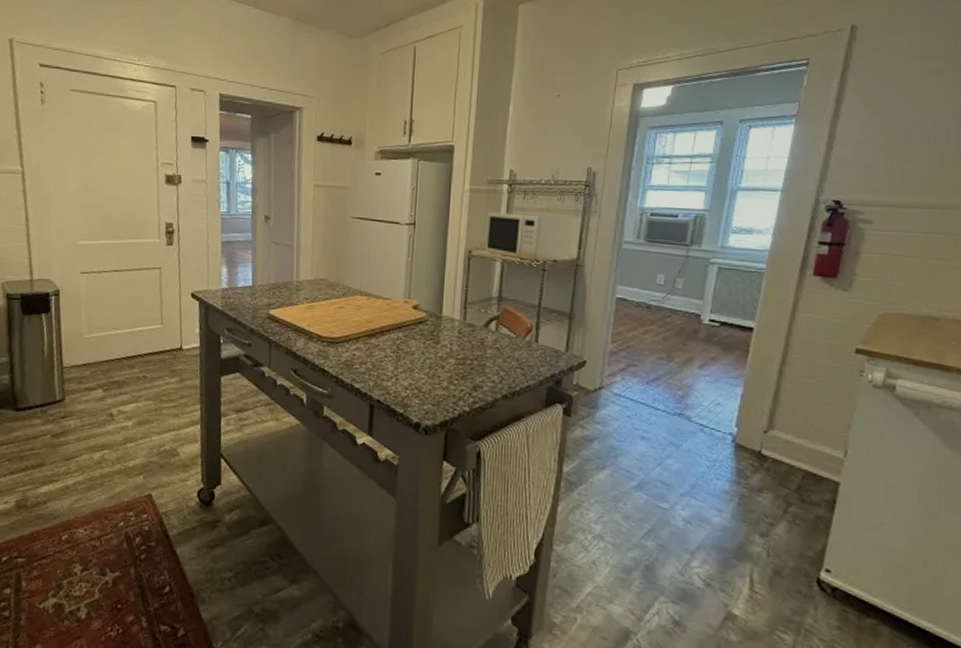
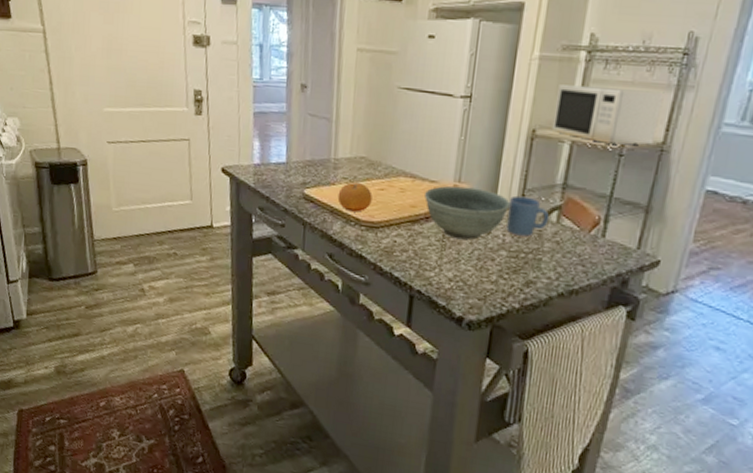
fruit: none [300,302,332,329] -> present [337,182,372,212]
bowl: none [379,302,455,351] -> present [425,185,511,241]
mug: none [453,308,489,346] -> present [506,195,550,238]

